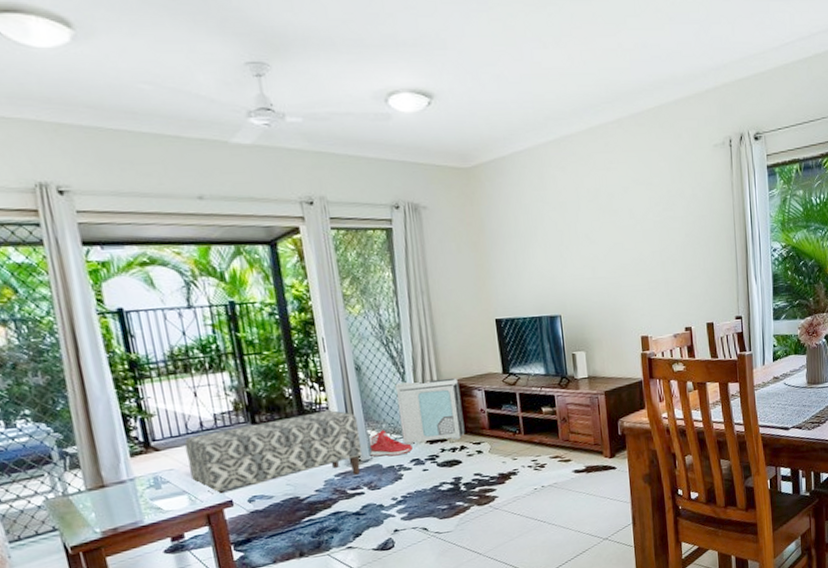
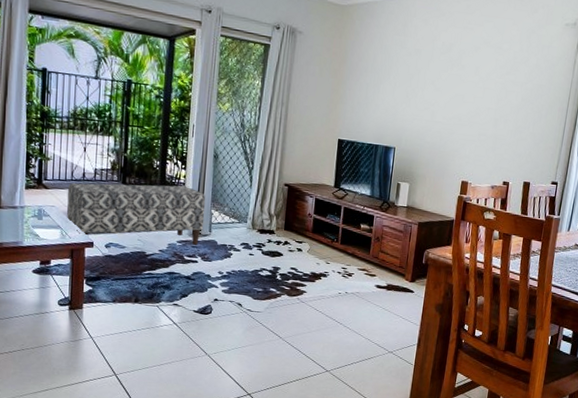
sneaker: present [369,430,413,457] -> none [210,212,245,237]
air purifier: present [395,377,465,445] -> none [238,176,296,235]

